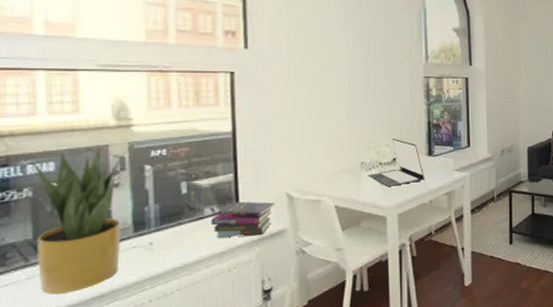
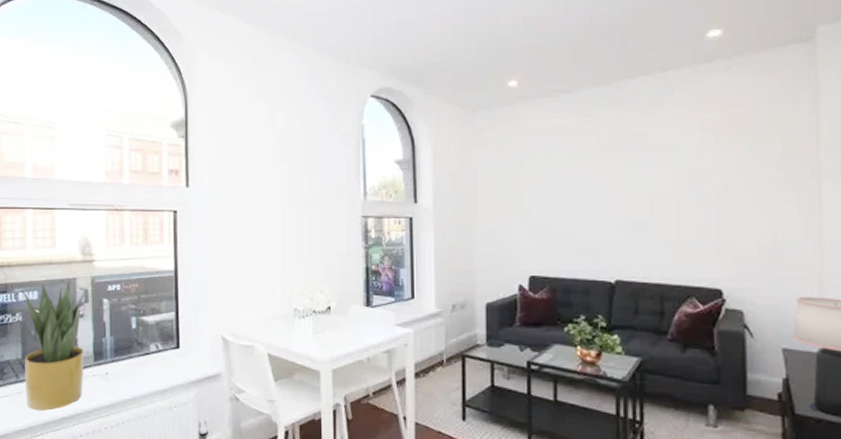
books: present [211,201,275,238] -> none [156,341,211,376]
laptop: present [367,138,425,187] -> none [301,284,362,338]

